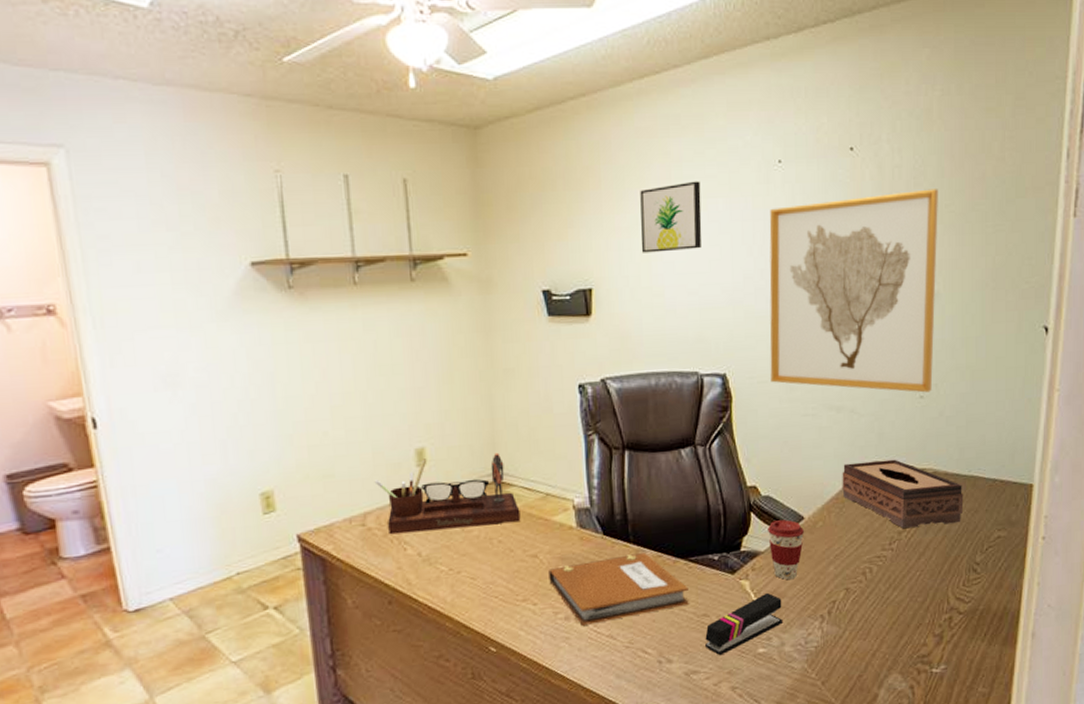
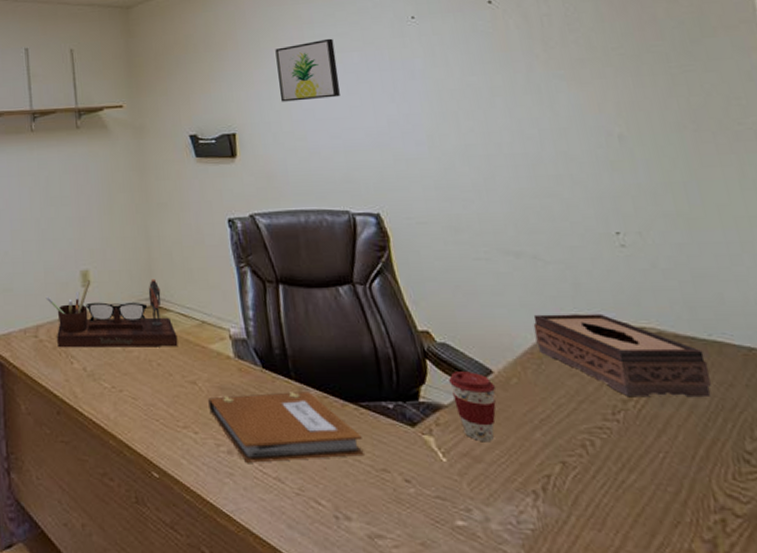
stapler: present [705,592,784,656] -> none [387,453,484,522]
wall art: present [769,189,938,393] -> none [408,33,635,241]

